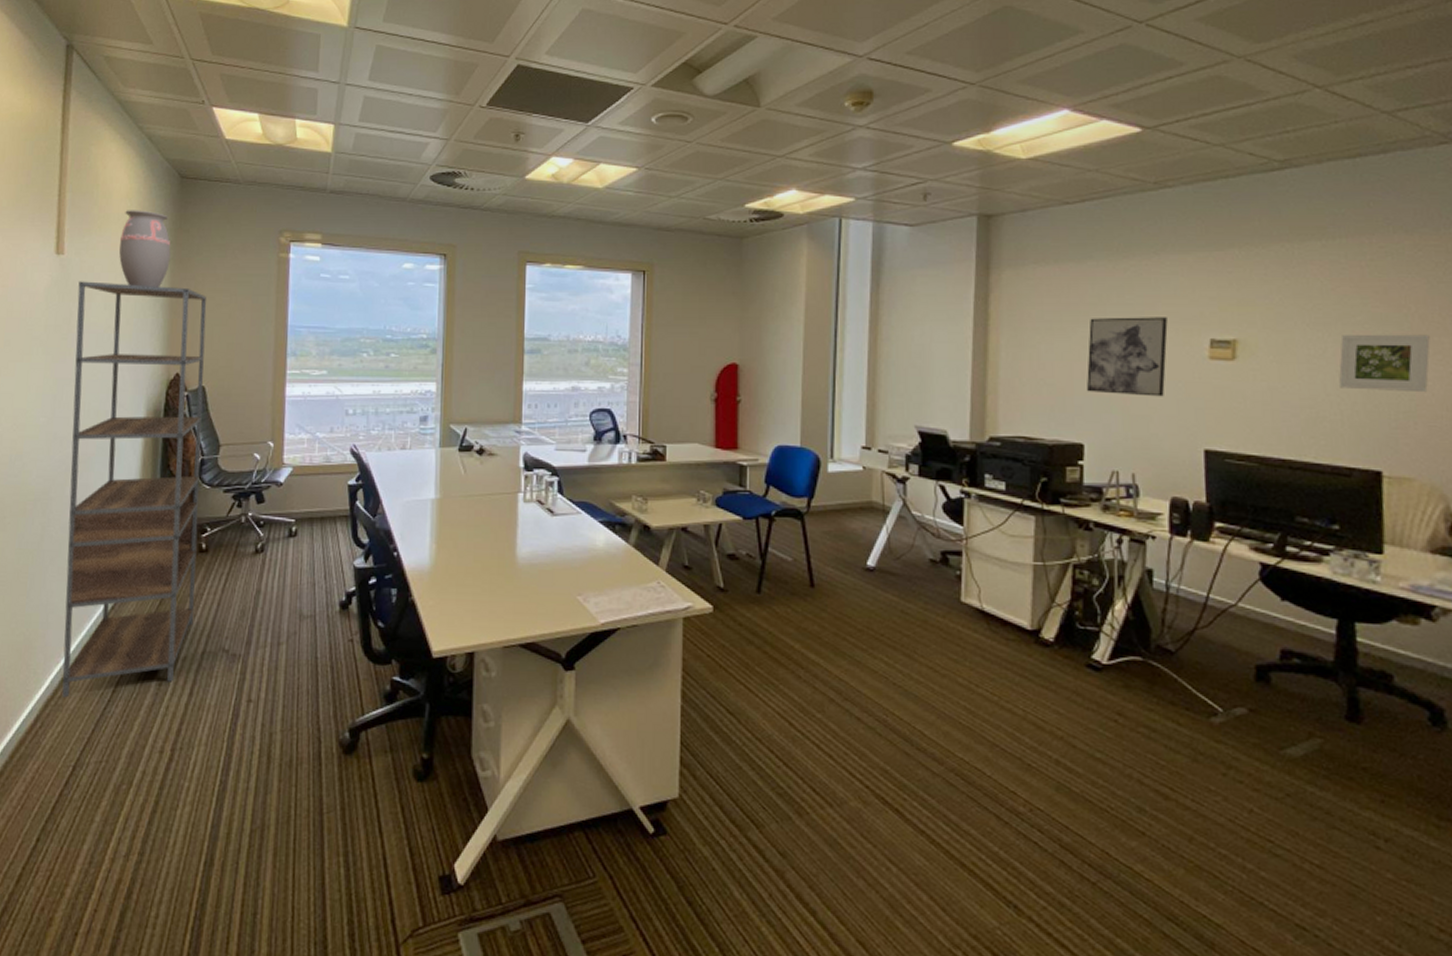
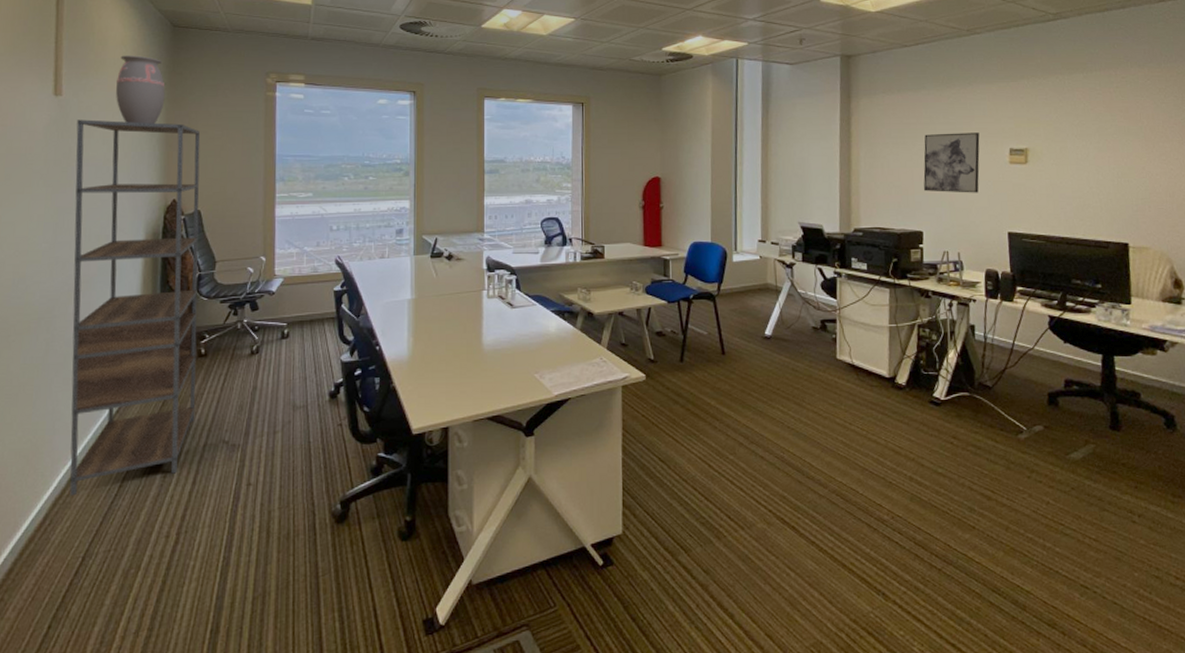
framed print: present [1339,334,1430,393] -> none [1098,141,1157,184]

